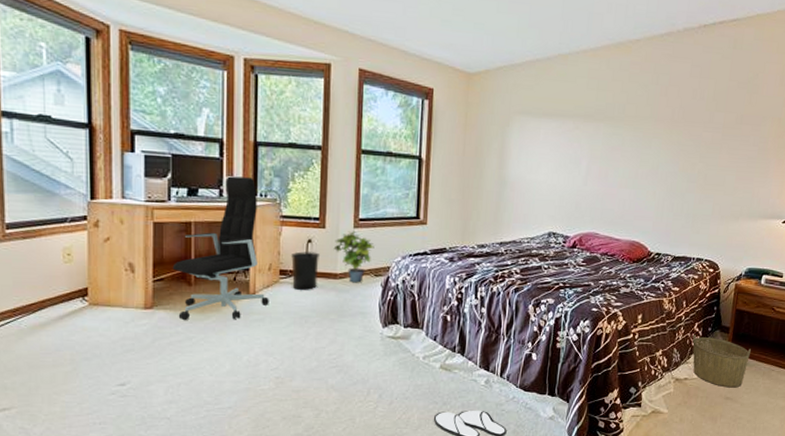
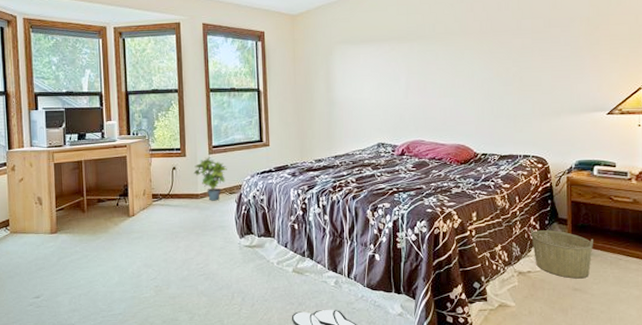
office chair: present [172,176,269,320] -> none [70,120,146,241]
waste bin: present [291,251,321,291] -> none [160,177,184,211]

